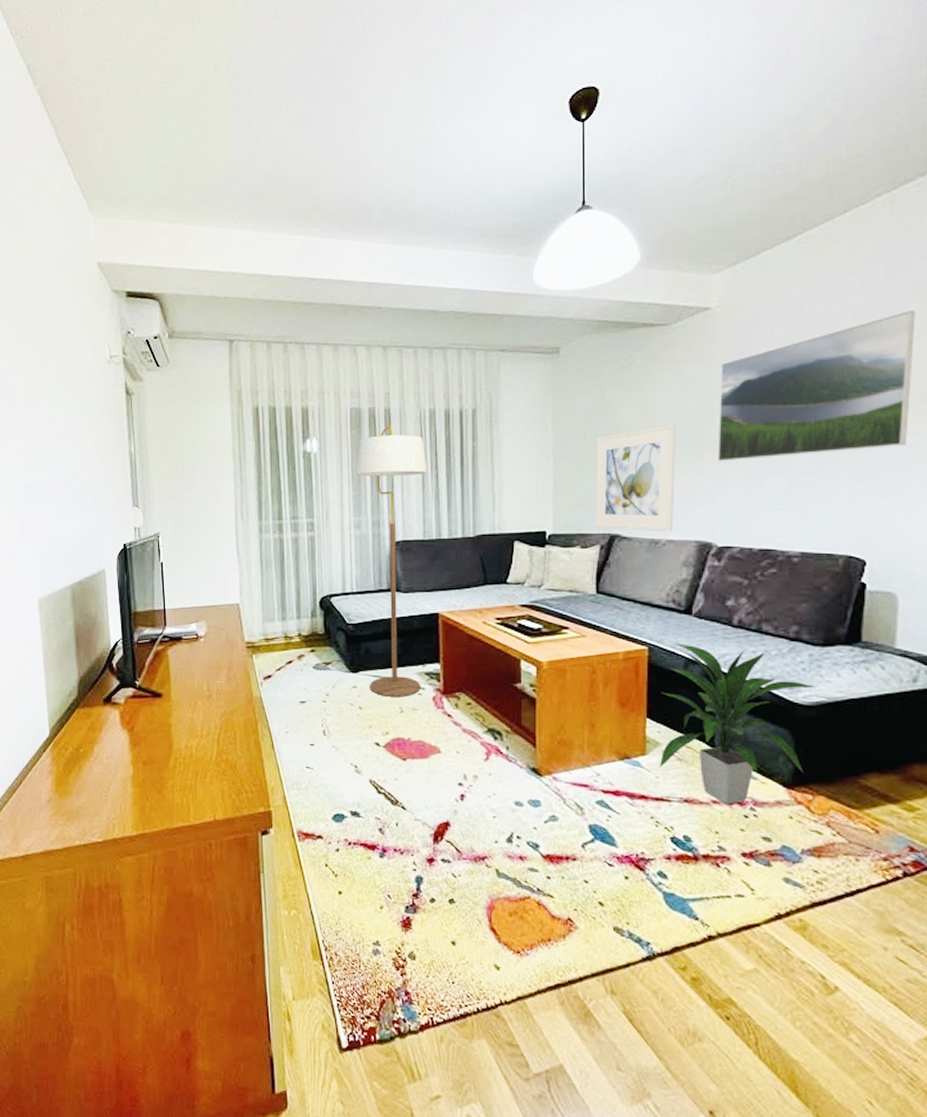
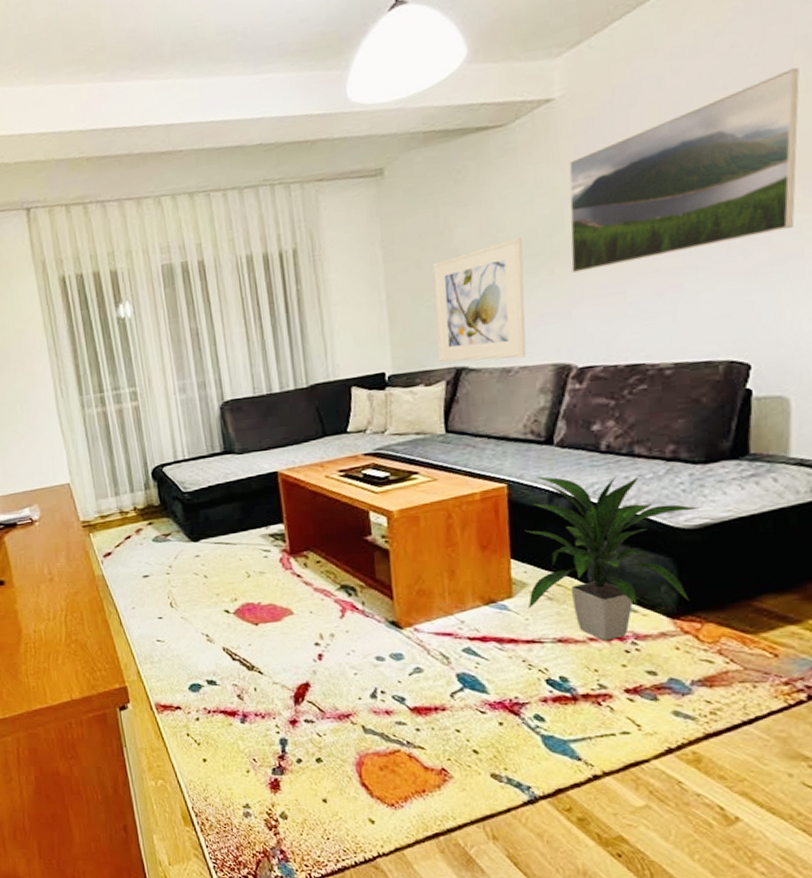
floor lamp: present [356,426,427,697] -> none [174,278,266,563]

